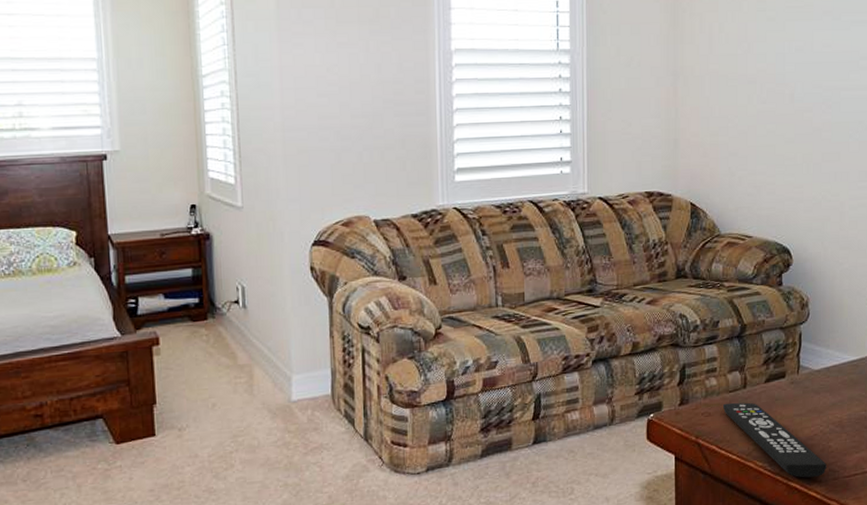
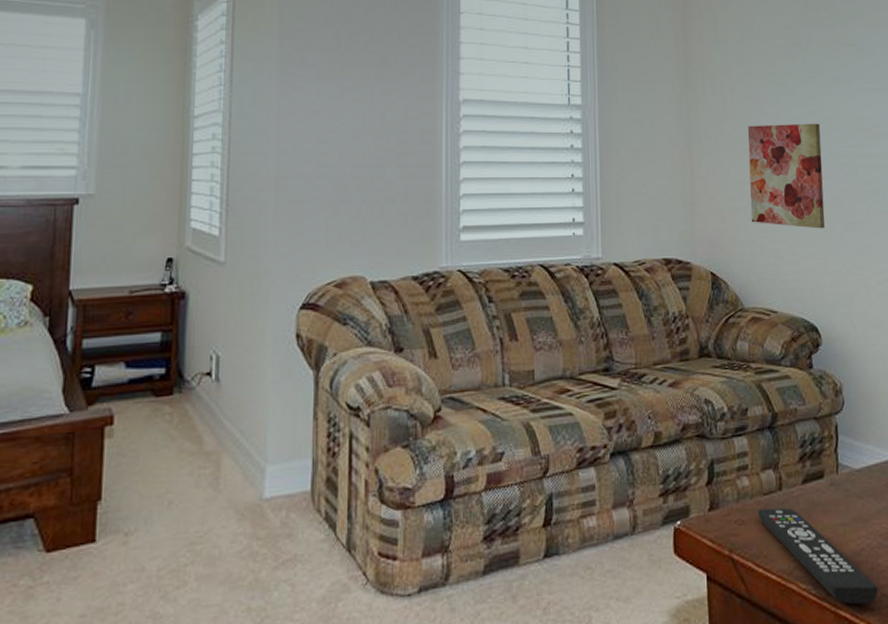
wall art: none [732,58,806,160] -> present [748,123,825,229]

